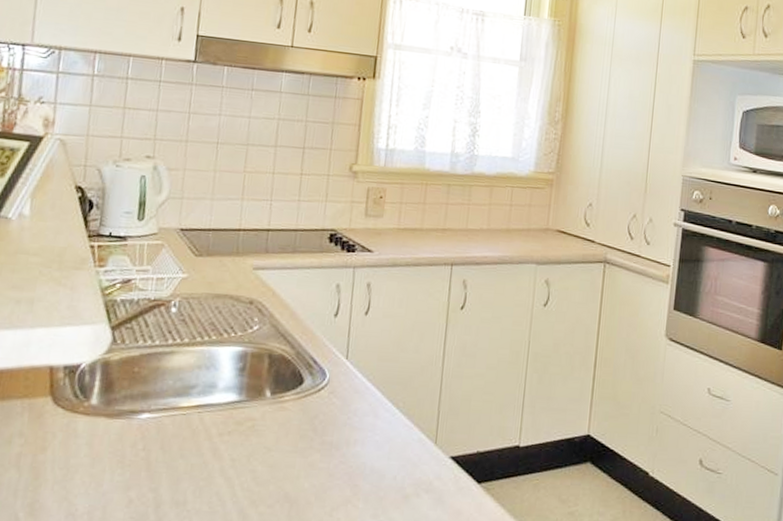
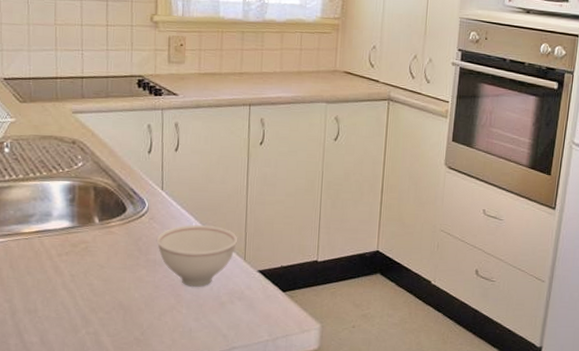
bowl: none [334,400,430,476] -> present [156,224,238,287]

